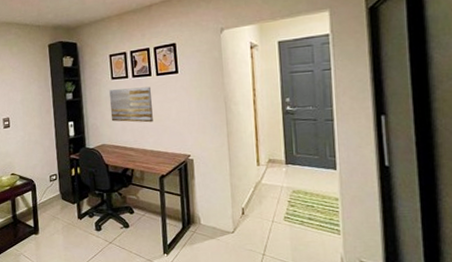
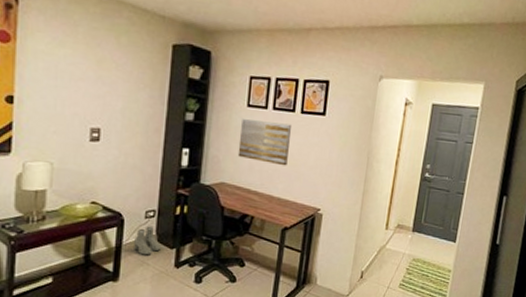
boots: none [45,187,66,211] -> present [134,226,162,256]

